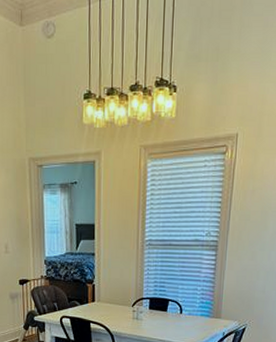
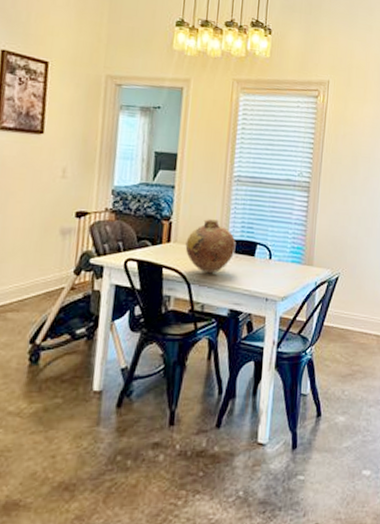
vase: none [107,281,150,327] -> present [185,219,236,274]

